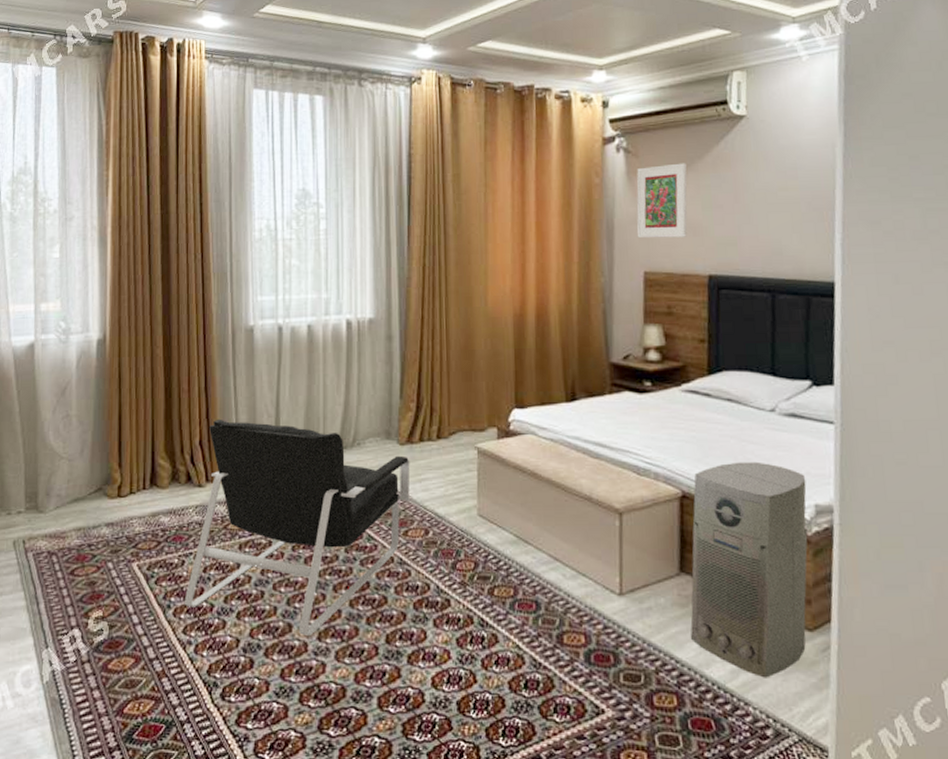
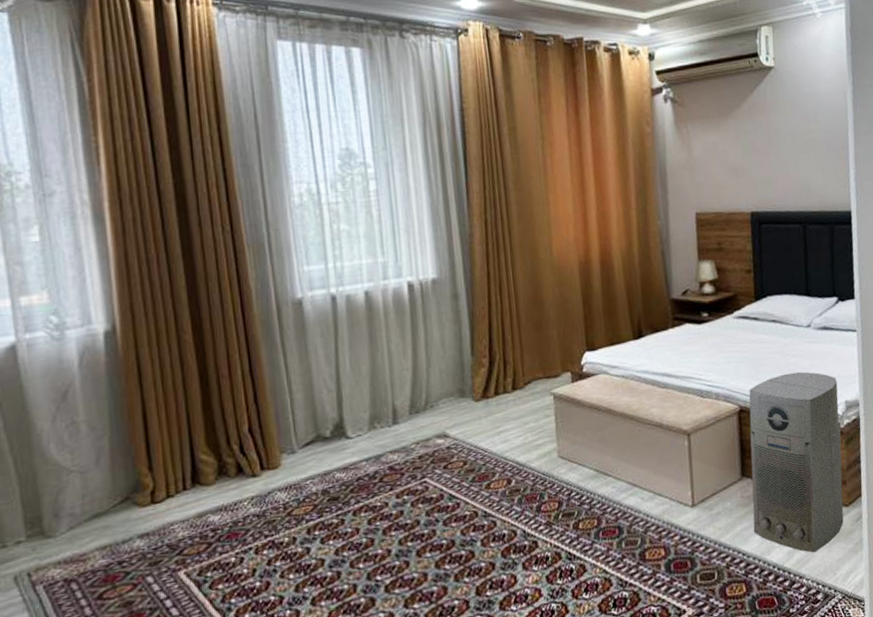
armchair: present [185,418,411,637] -> none [248,397,491,607]
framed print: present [636,163,688,238] -> none [683,111,731,182]

